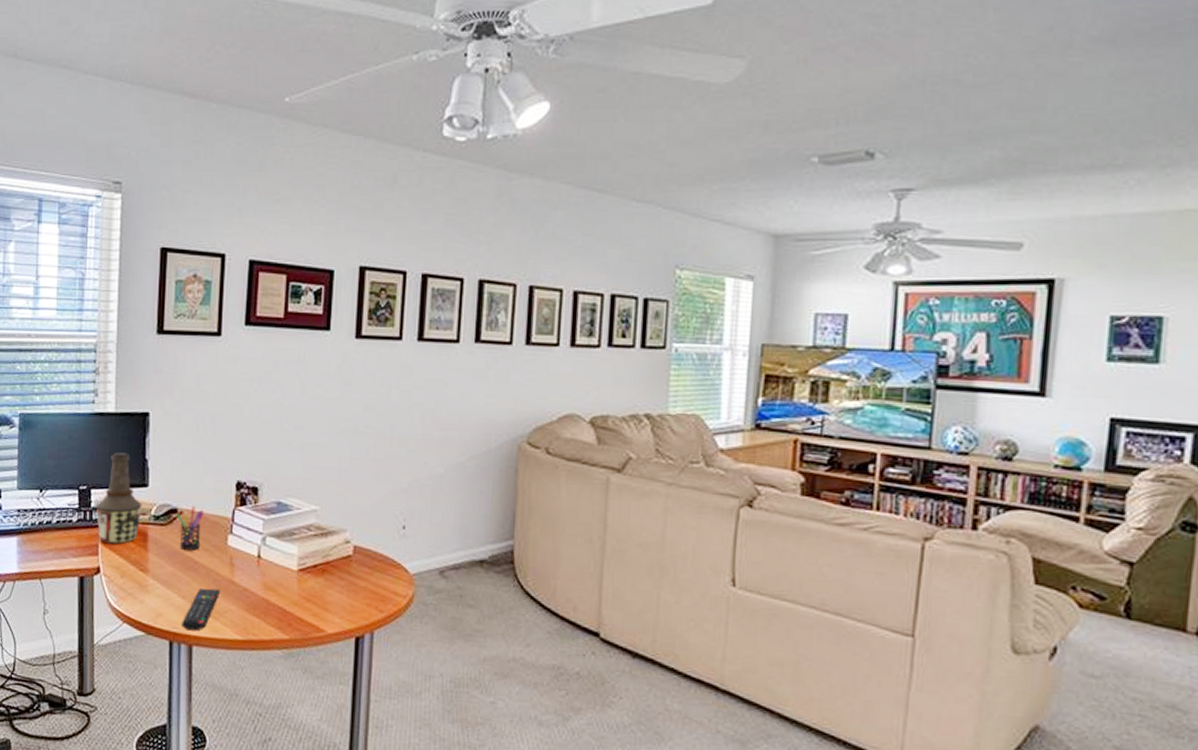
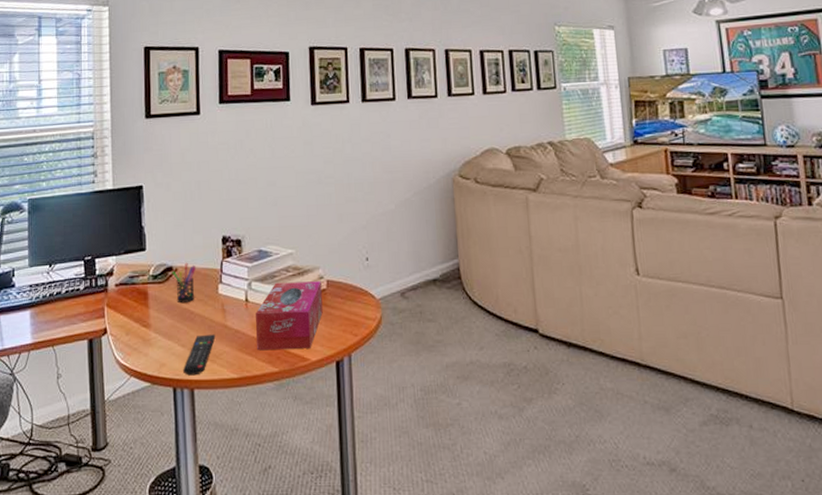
bottle: present [95,452,142,545] -> none [100,223,141,306]
tissue box: none [267,541,347,619] -> present [256,281,323,350]

